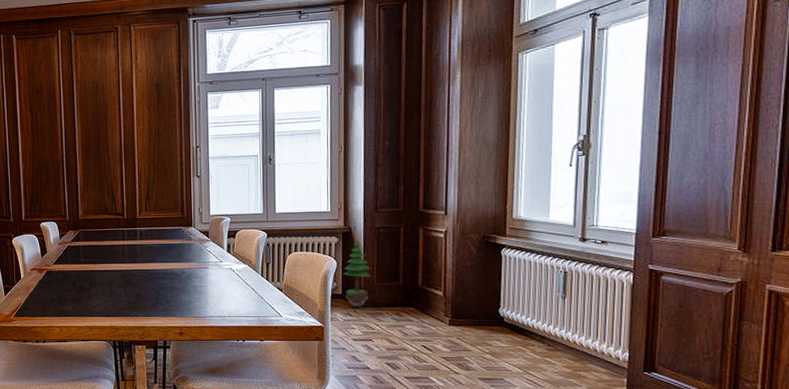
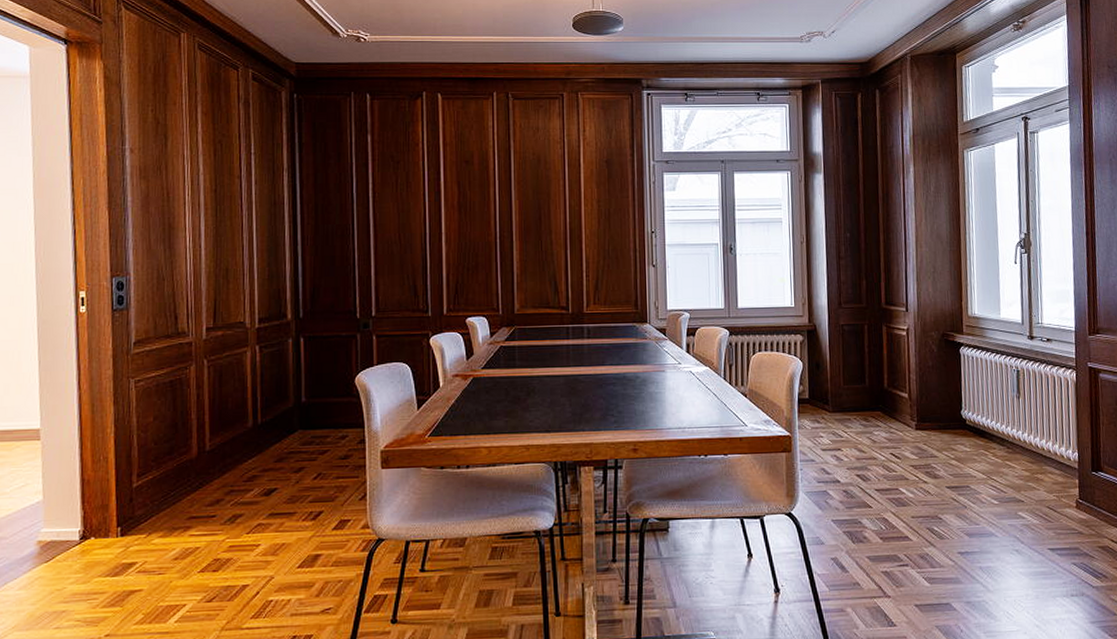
potted tree: present [343,239,372,308] -> none [809,338,838,414]

